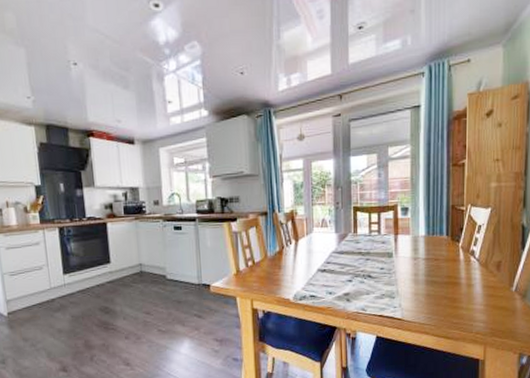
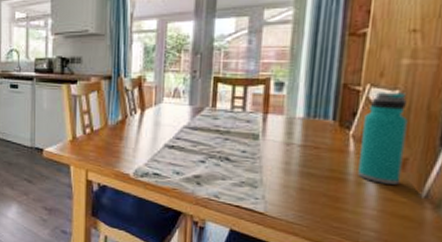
water bottle: none [468,209,499,283] -> present [358,92,408,184]

